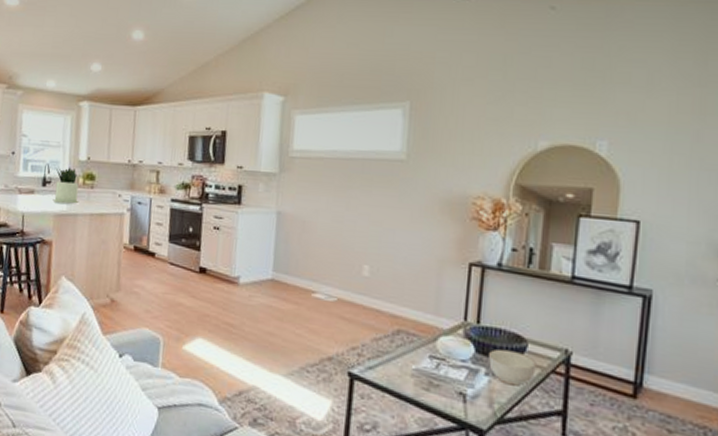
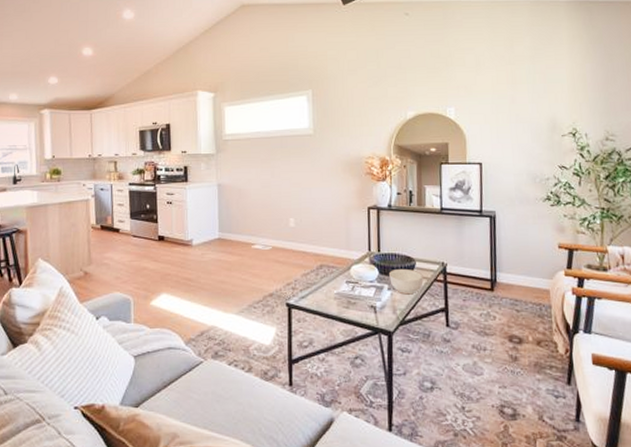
planter: present [52,167,79,204] -> none [24,165,48,197]

